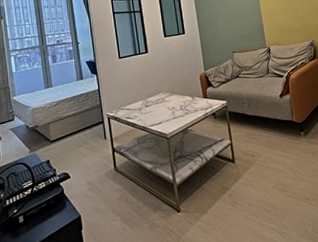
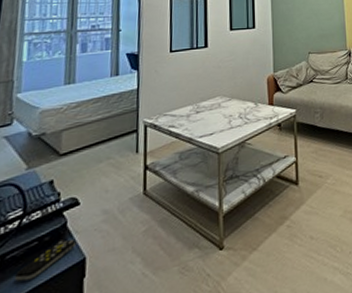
remote control: none [35,202,73,231] -> present [15,239,77,282]

